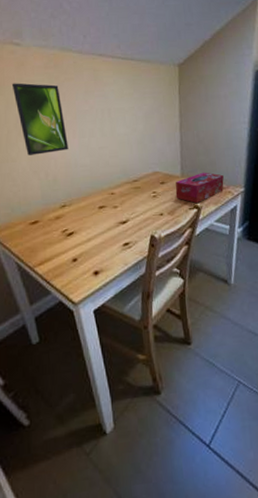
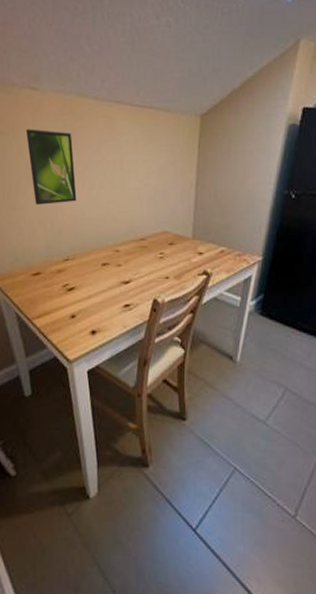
tissue box: present [175,172,224,203] -> none [184,235,240,269]

